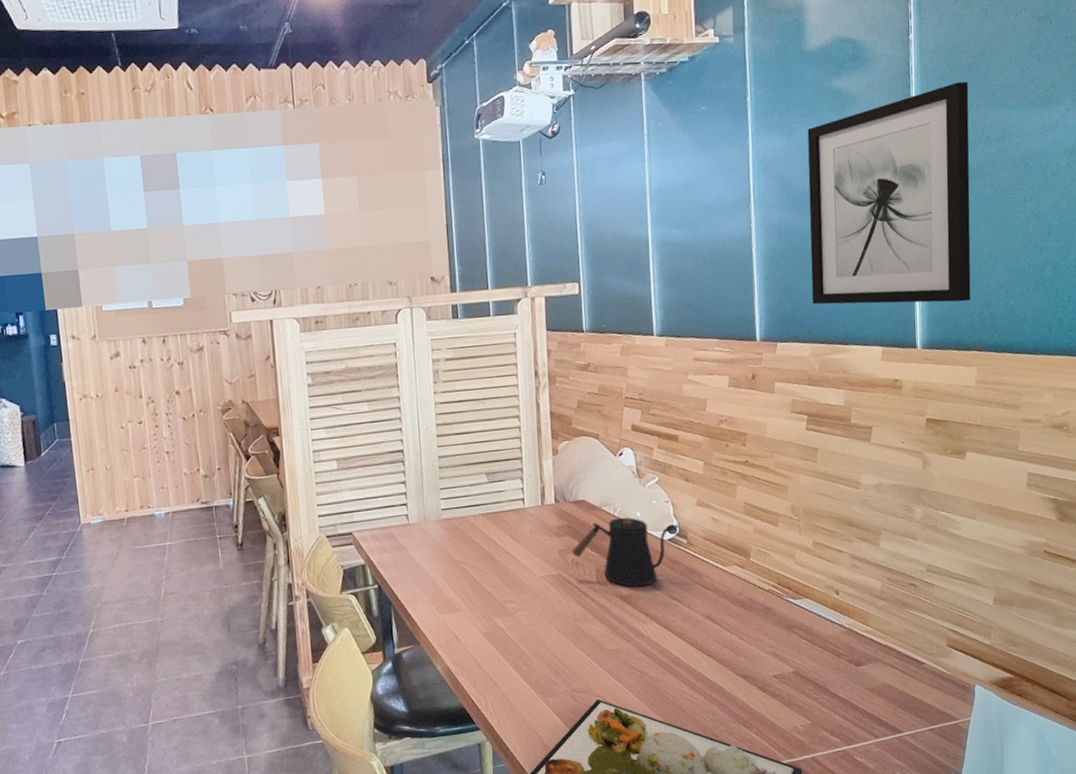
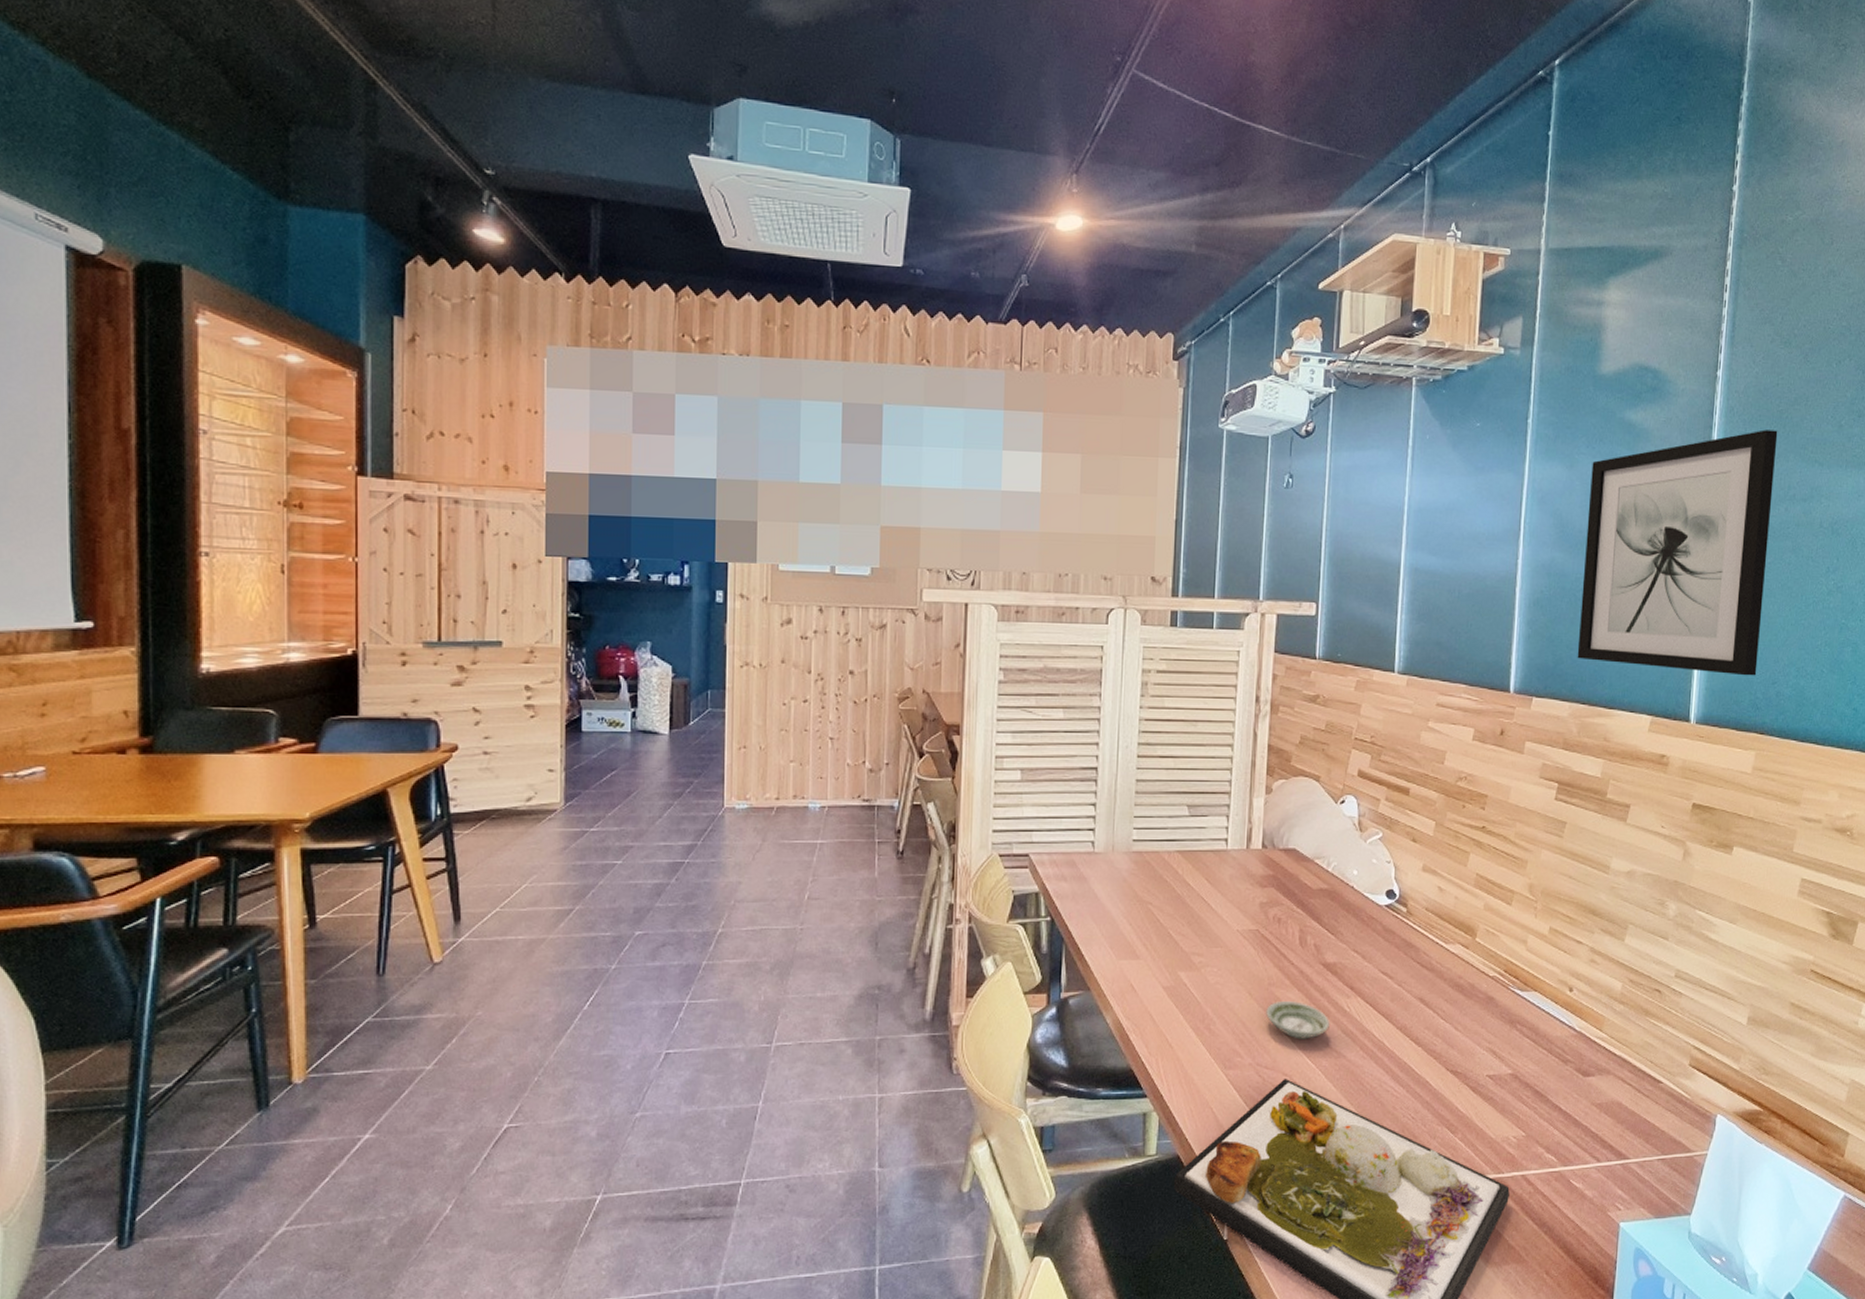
kettle: present [572,517,680,587] -> none [1275,874,1400,956]
saucer: none [574,632,631,664] -> present [1266,1001,1330,1039]

